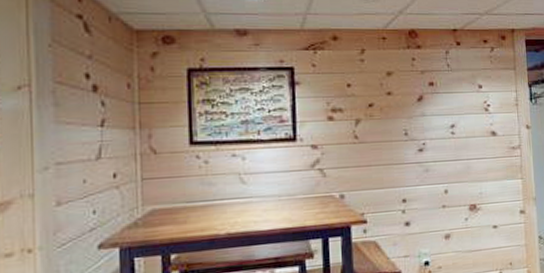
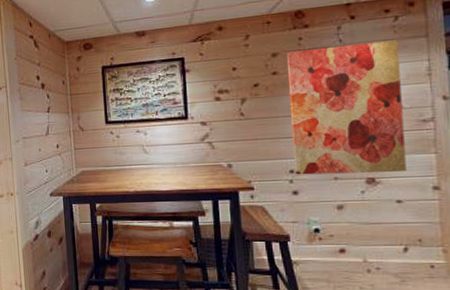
wall art: none [400,70,501,205] -> present [286,40,407,175]

